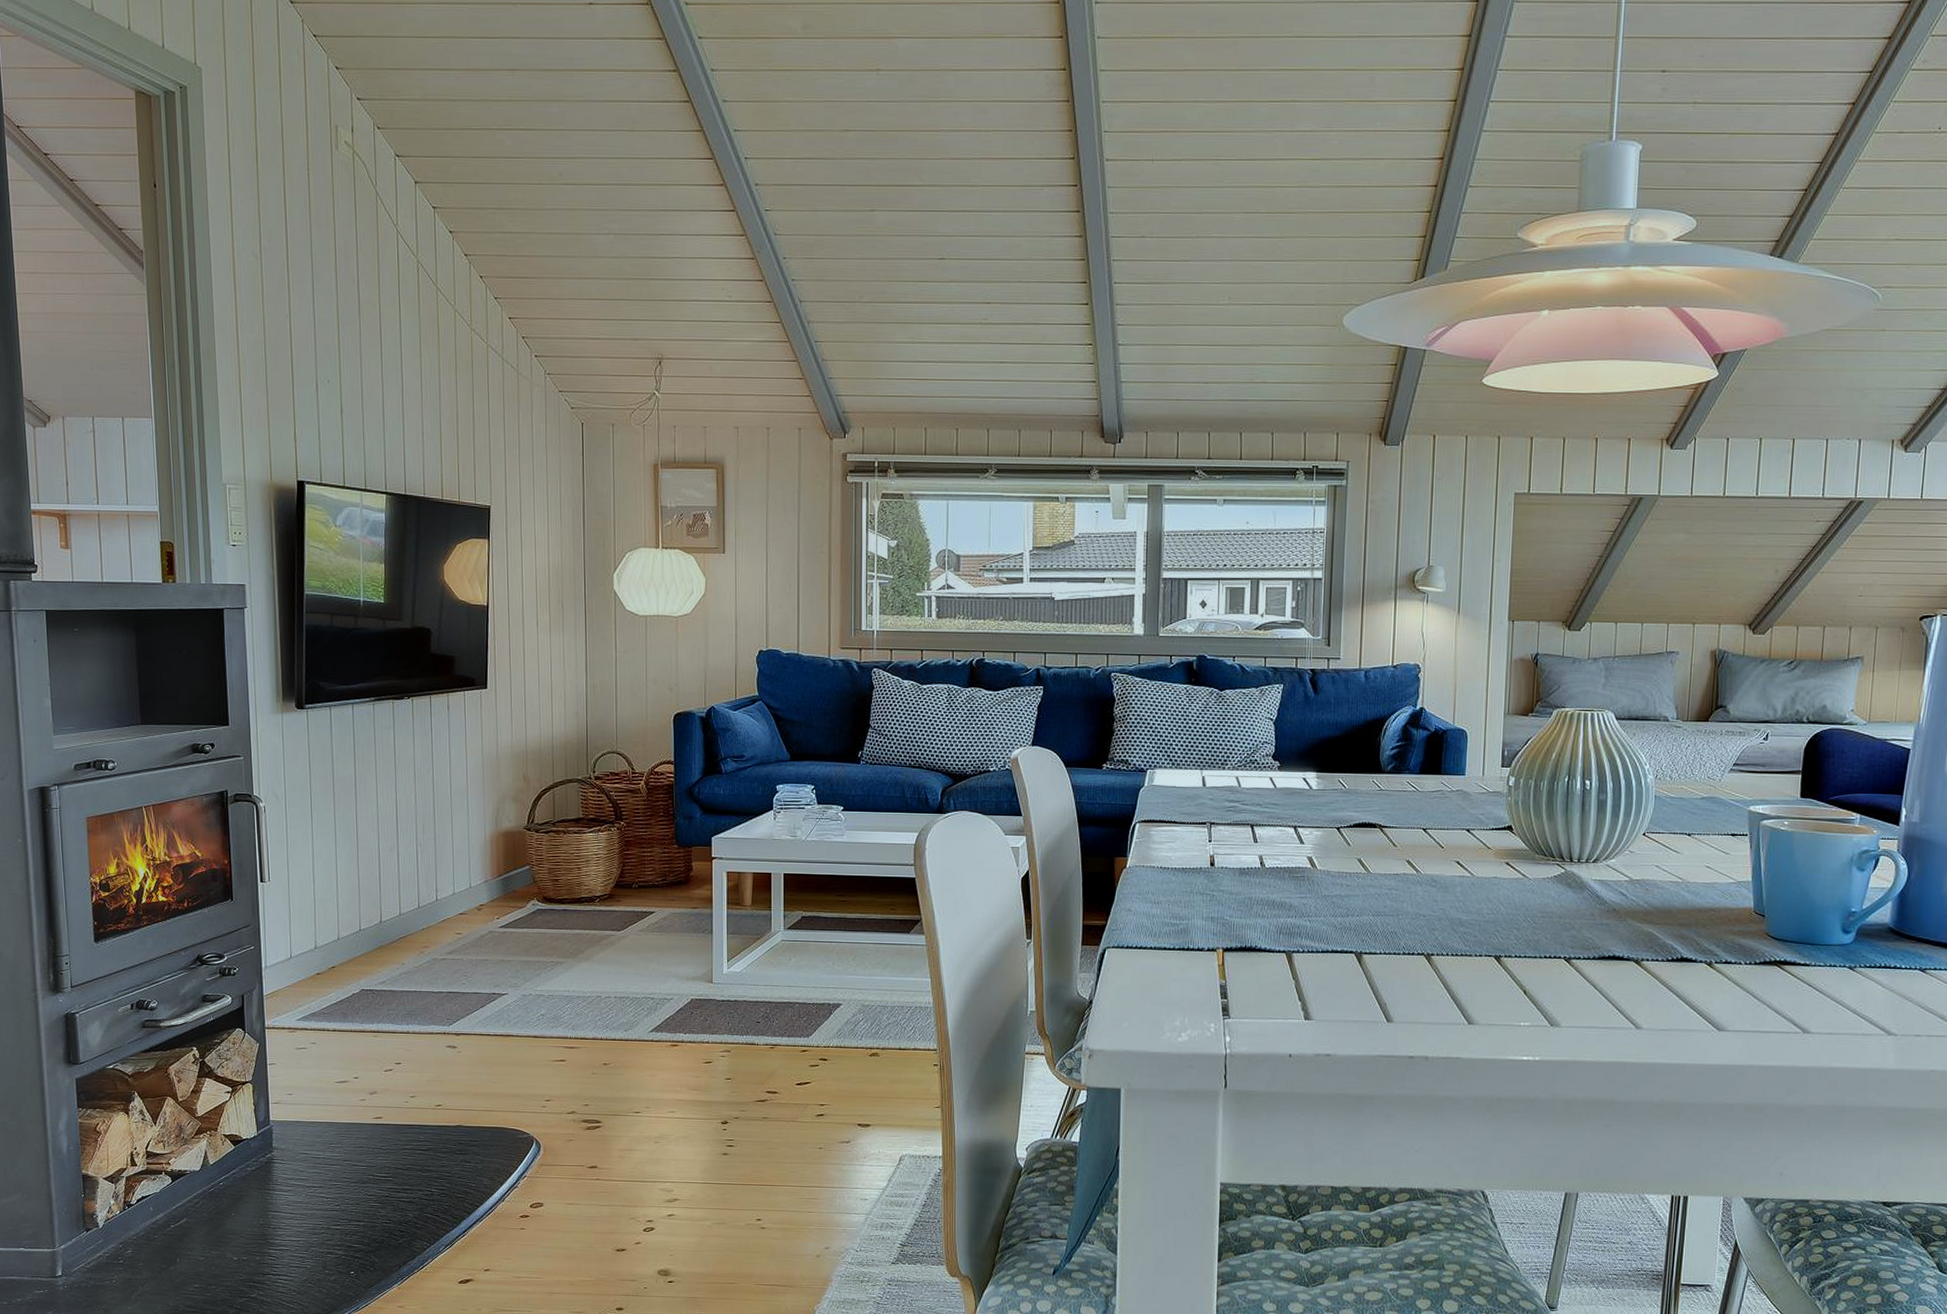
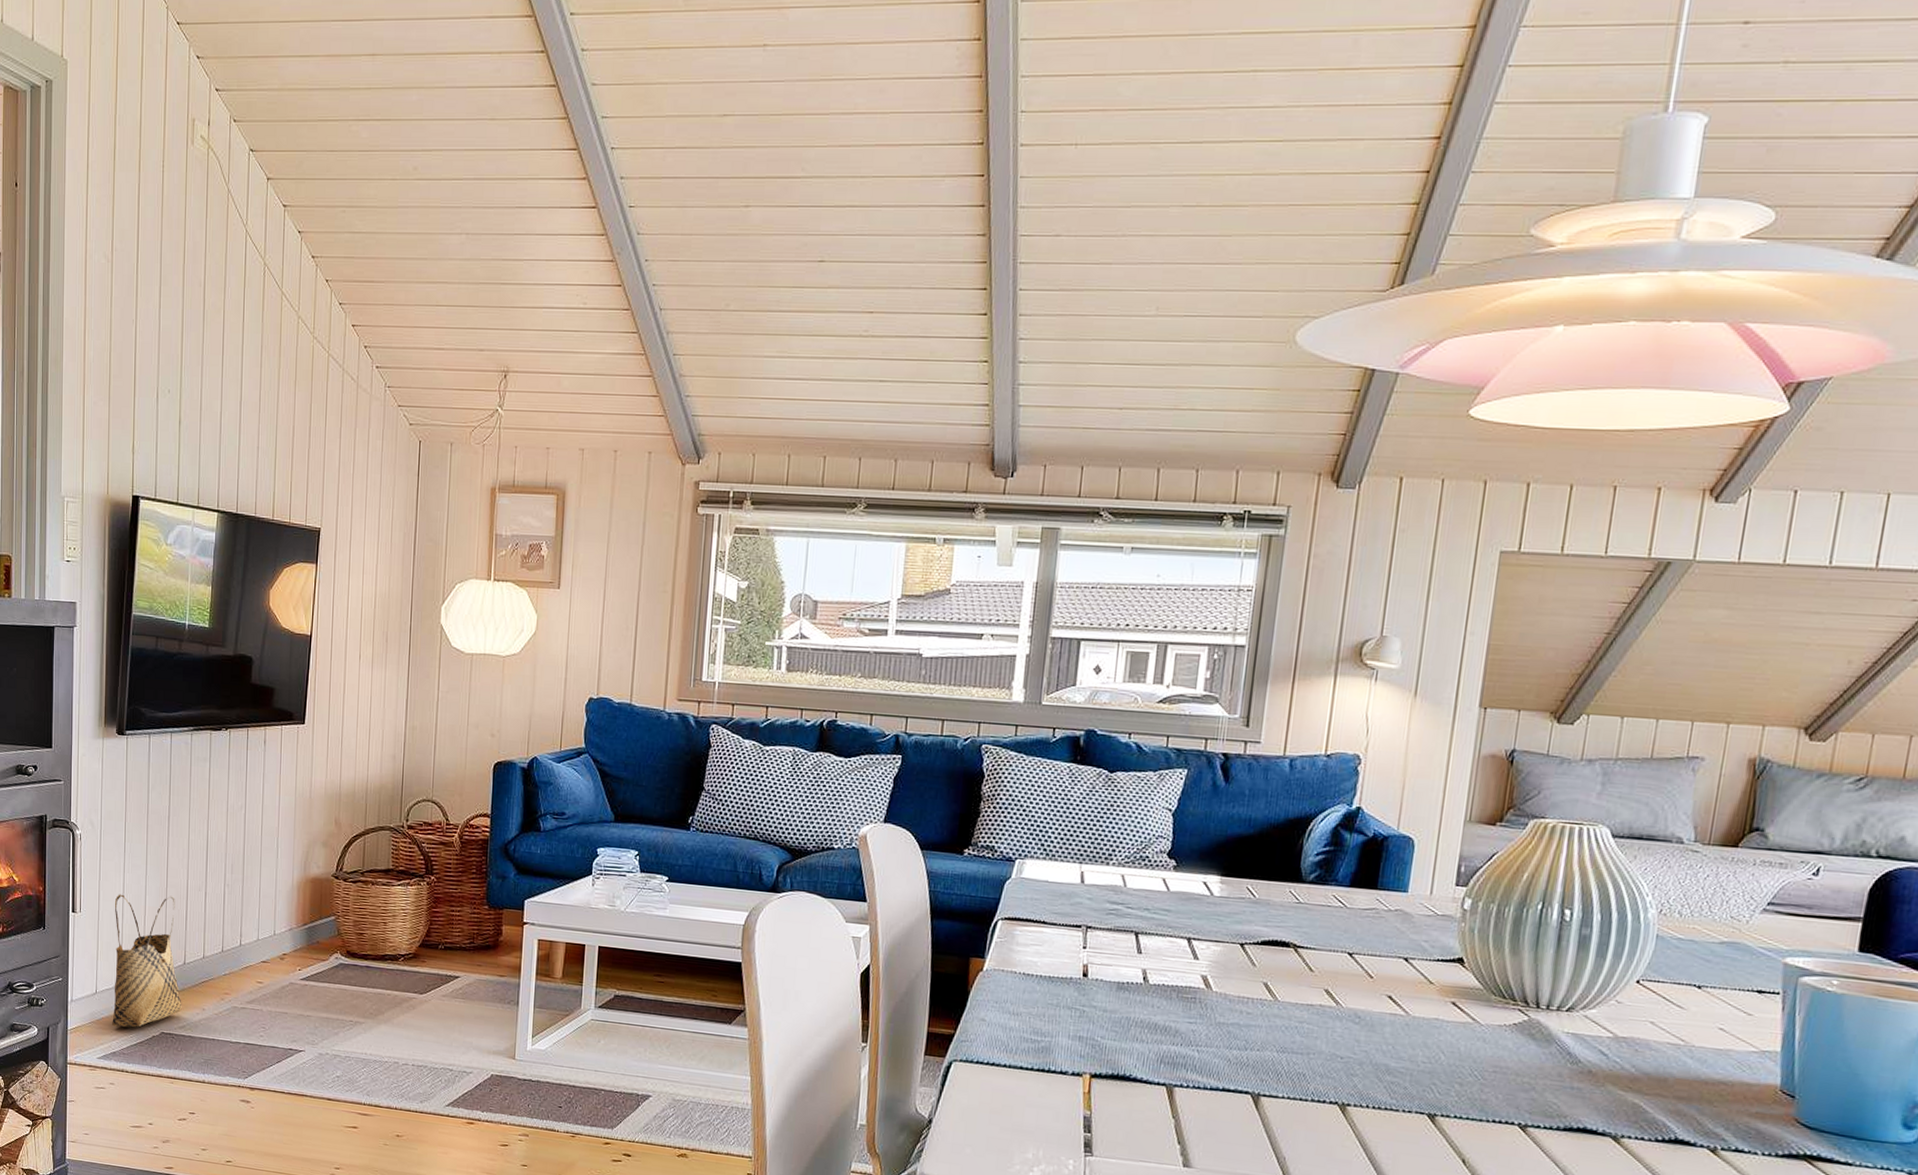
woven basket: none [305,859,381,989] -> present [112,894,182,1028]

